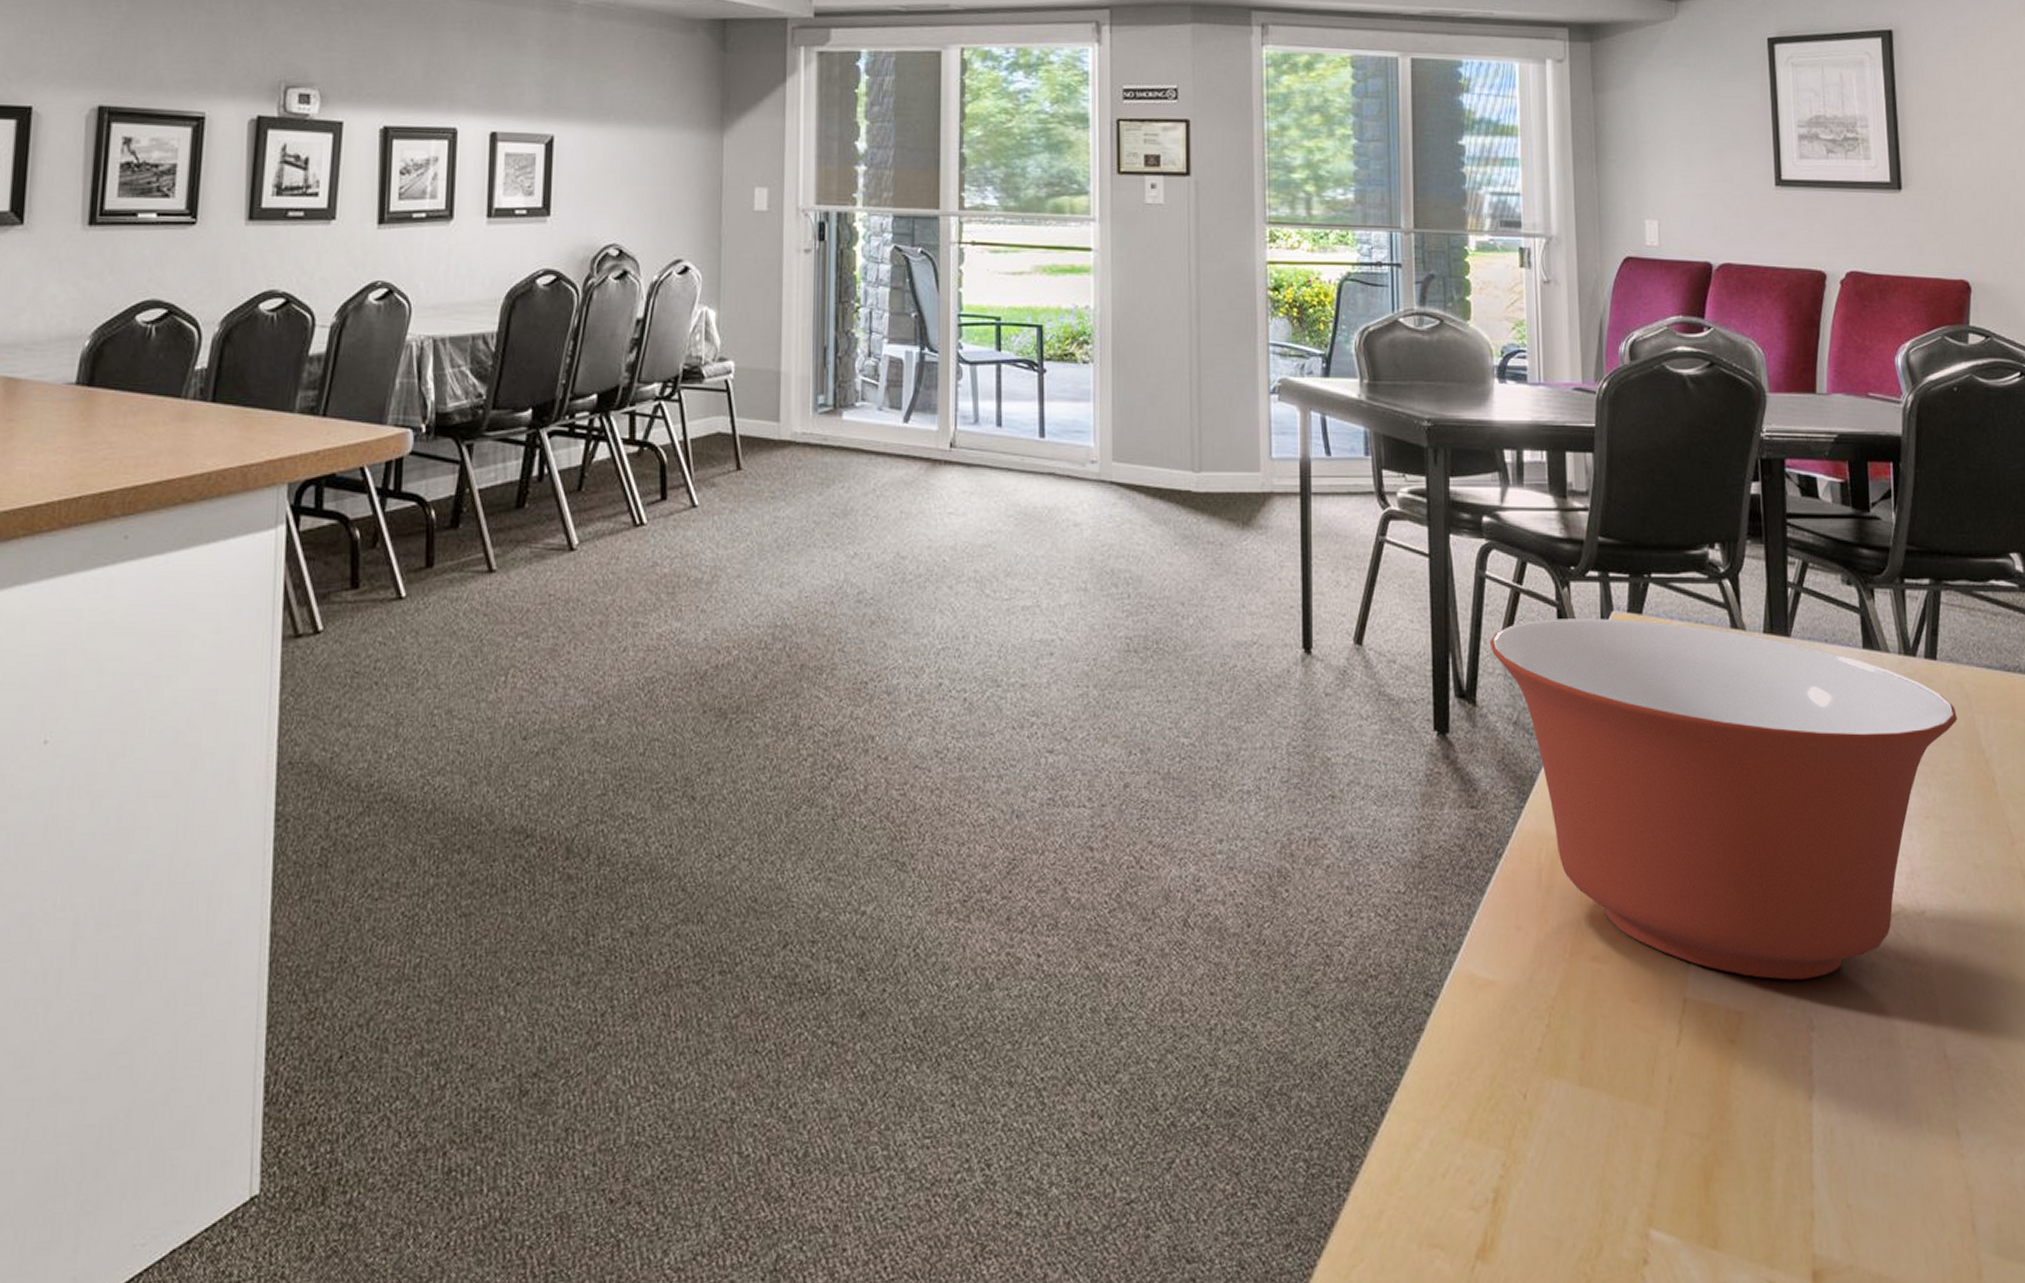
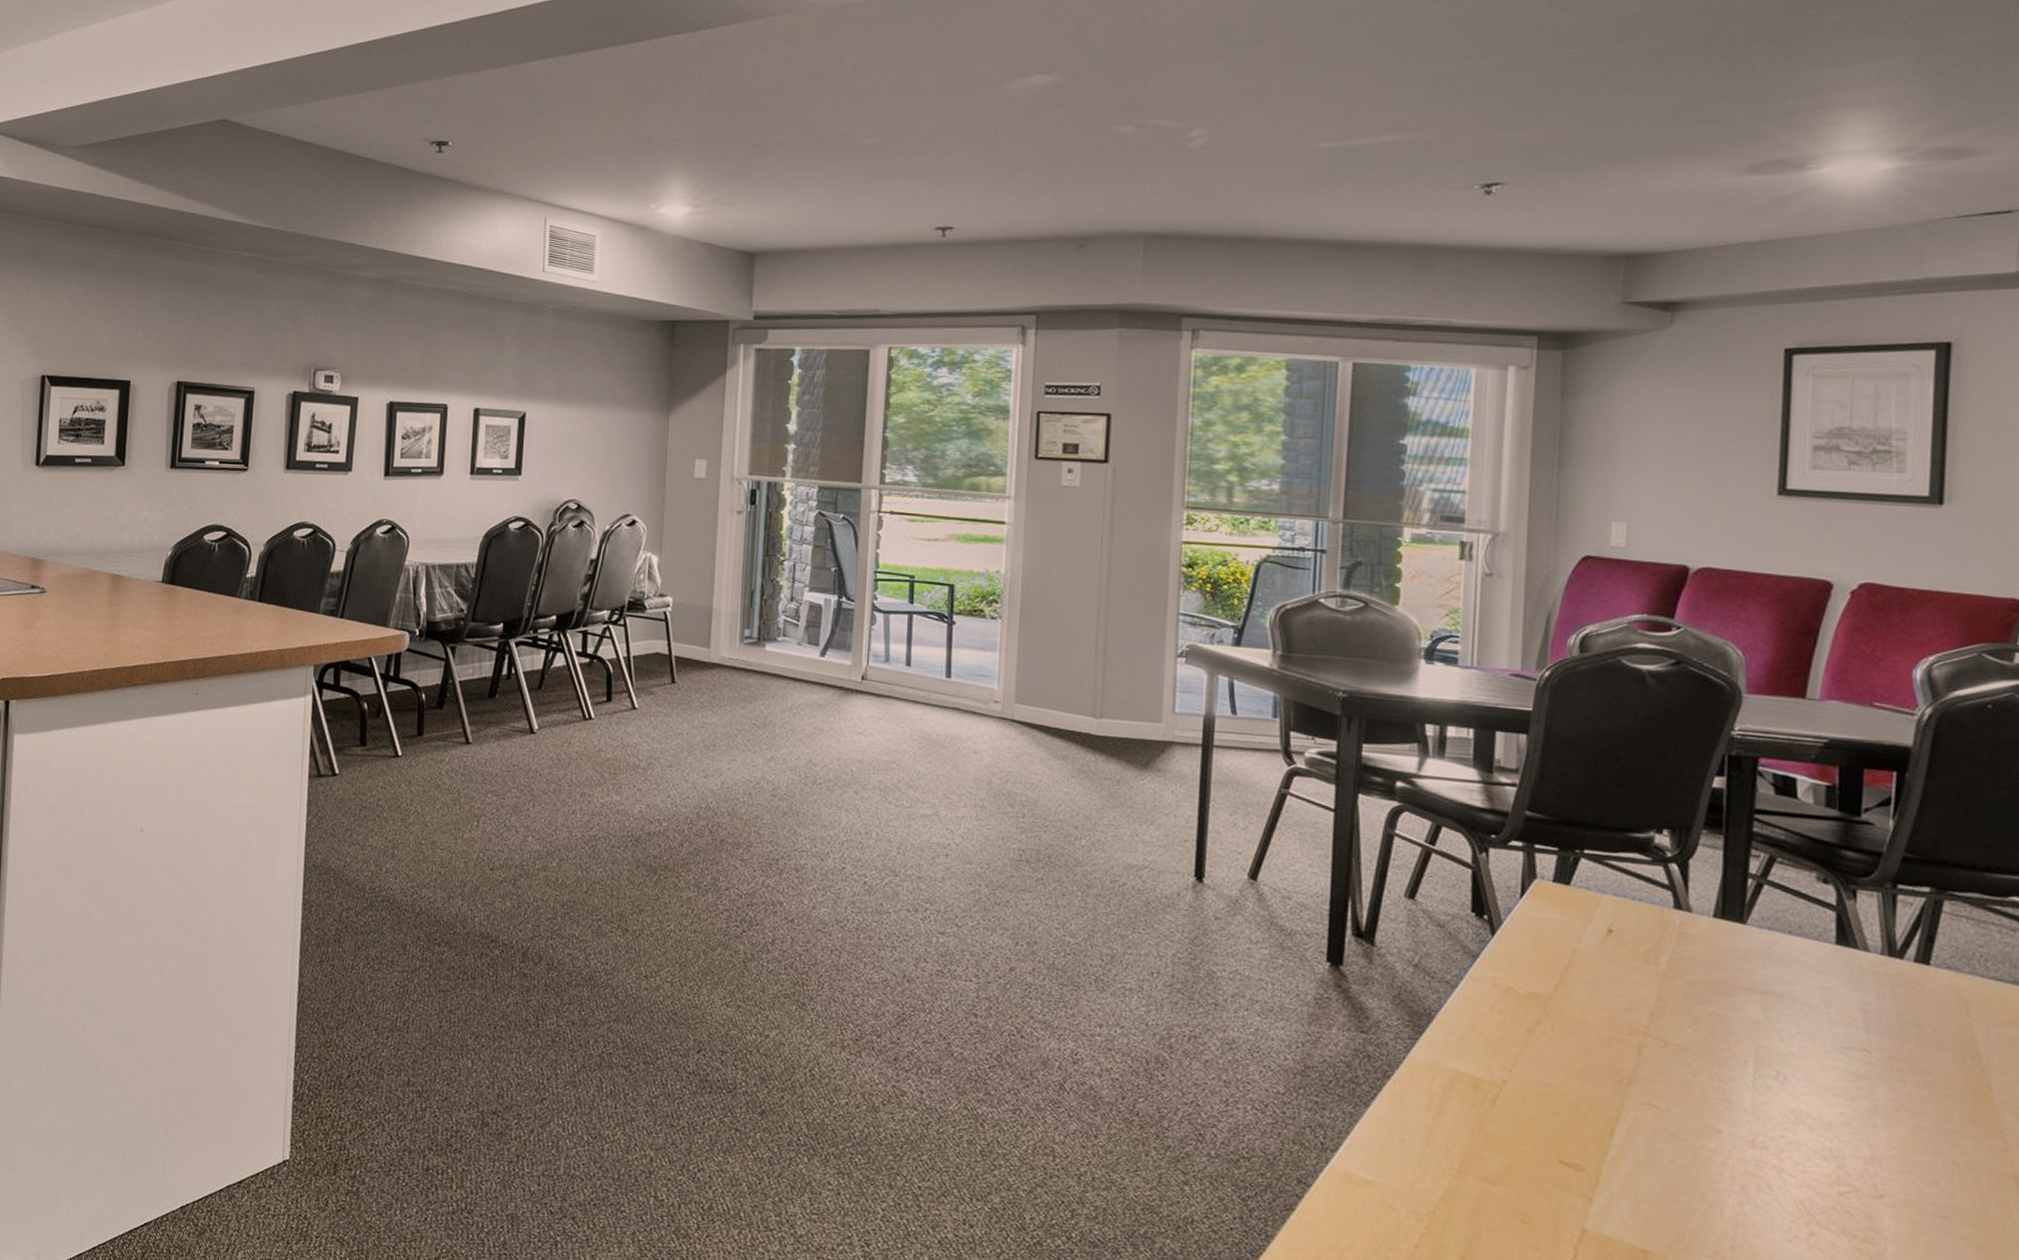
mixing bowl: present [1489,618,1957,980] -> none [1393,878,1950,1235]

